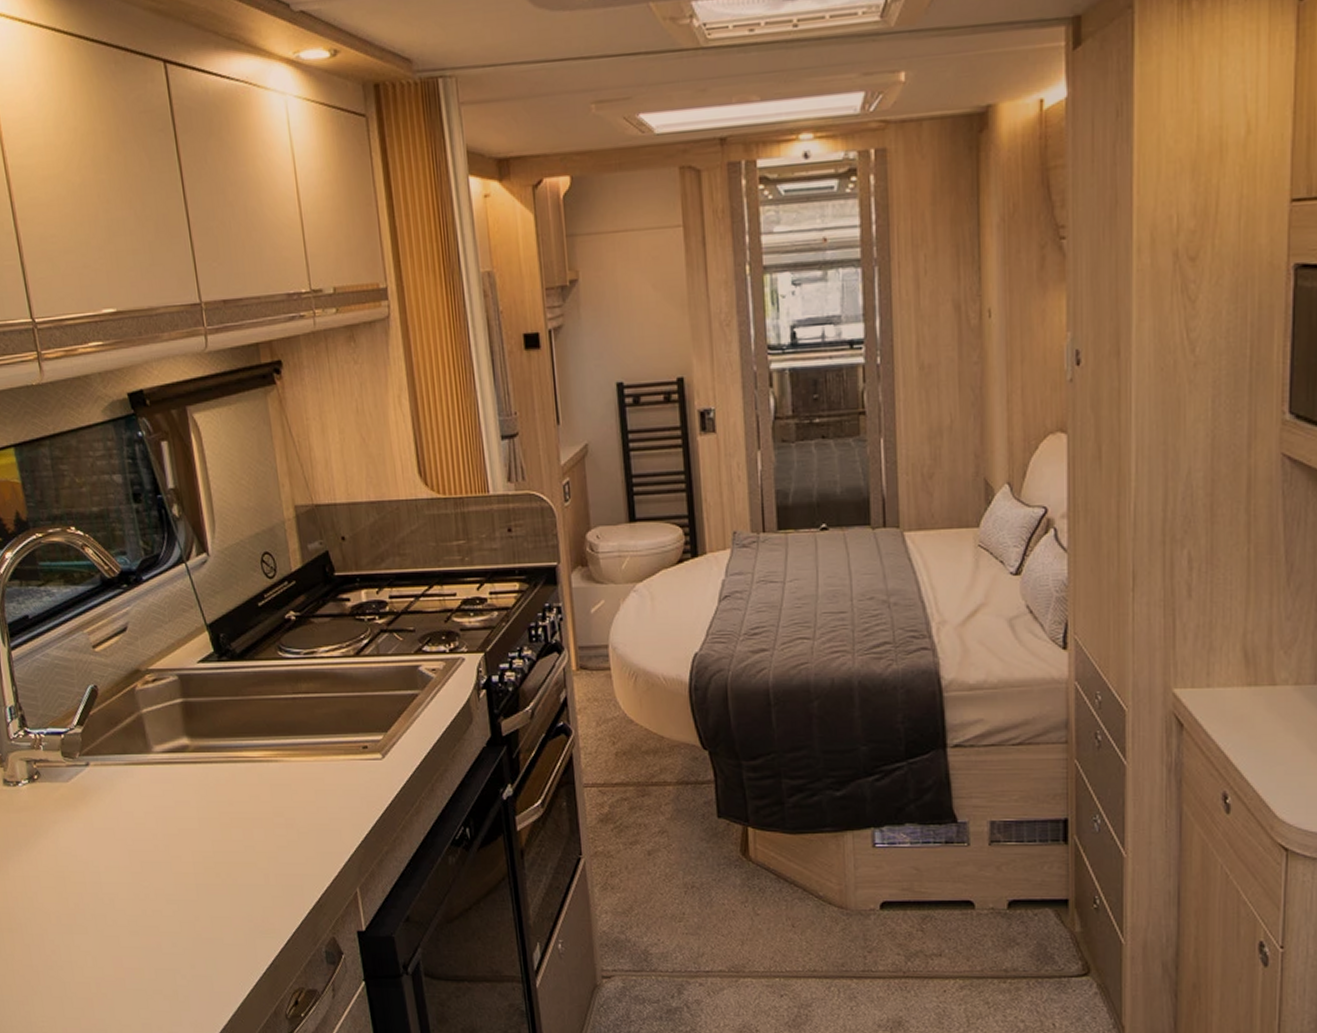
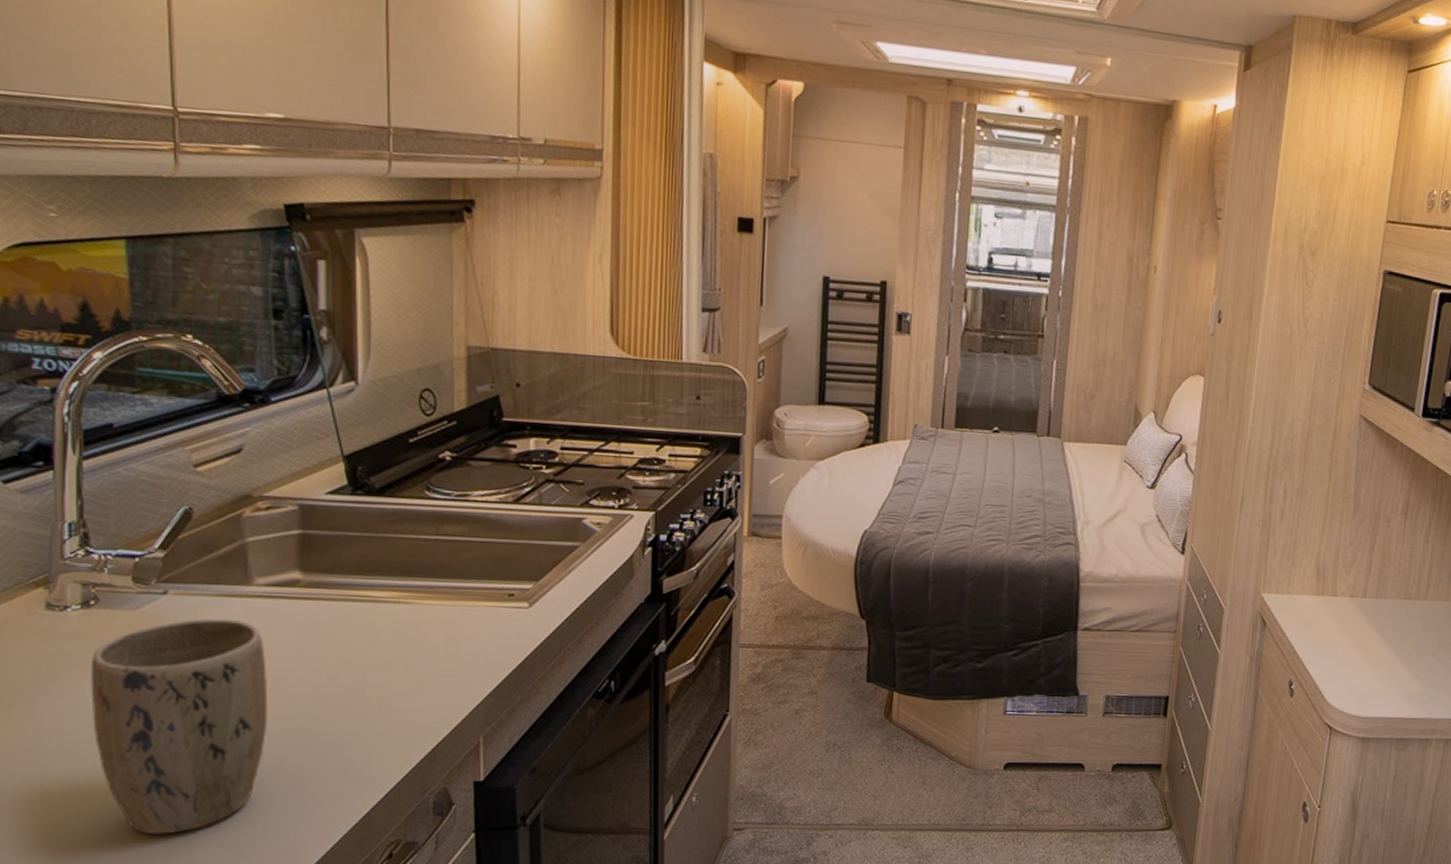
plant pot: none [42,785,182,983] -> present [90,618,268,834]

